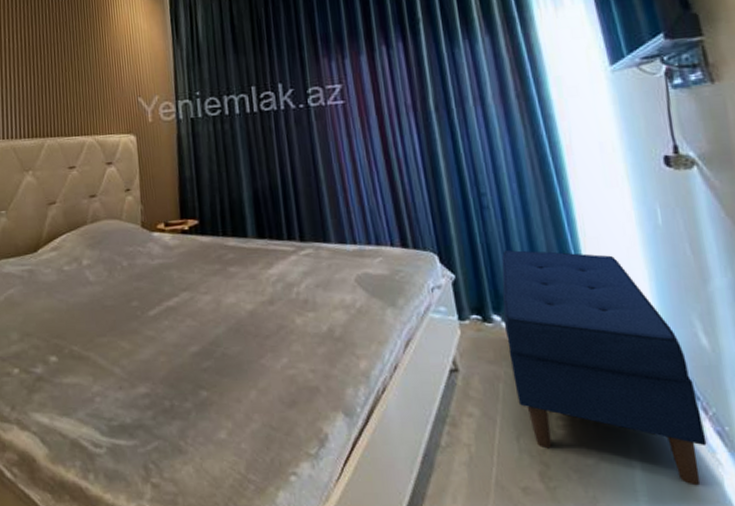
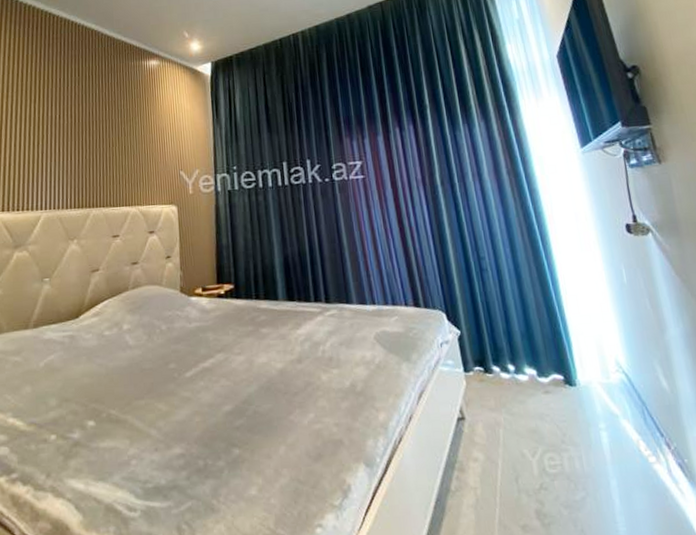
bench: present [501,249,707,486] -> none [499,307,671,515]

